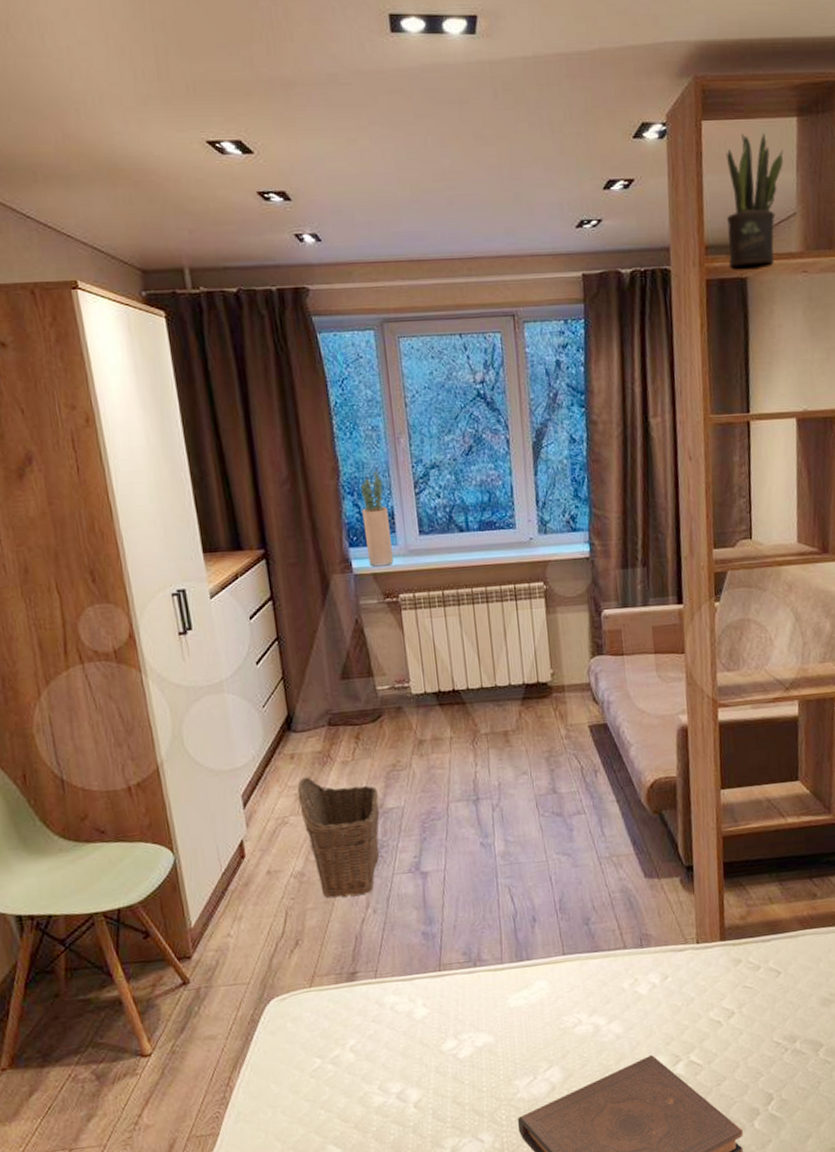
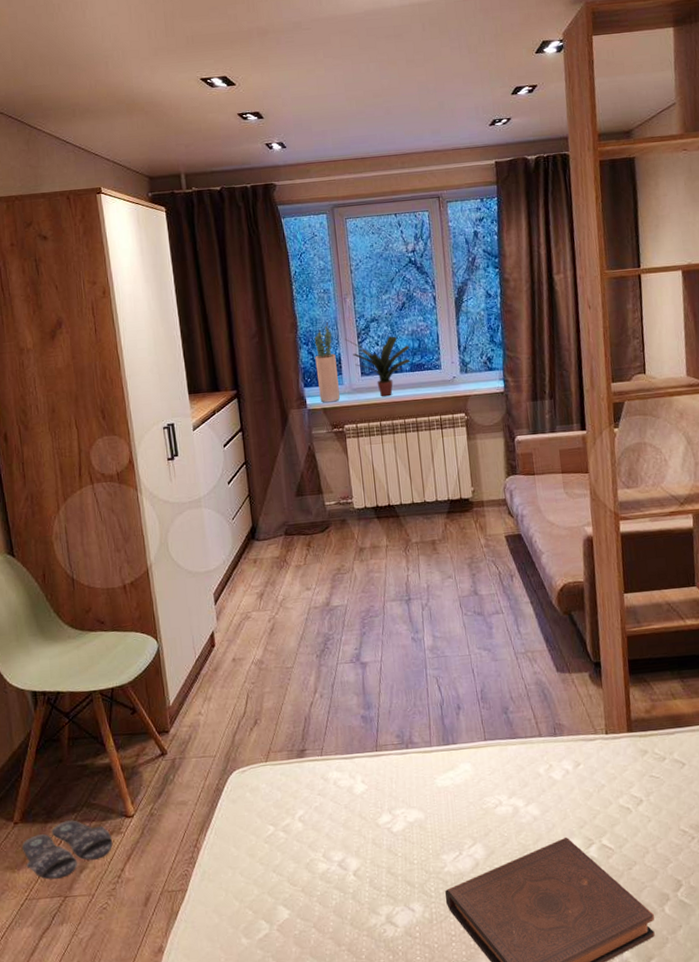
slippers: none [13,1062,127,1132] -> present [22,820,113,880]
wicker basket: present [297,776,380,898] -> none [259,577,327,683]
potted plant: none [398,486,479,561] -> present [344,336,411,397]
potted plant: present [725,133,784,272] -> none [613,42,663,153]

